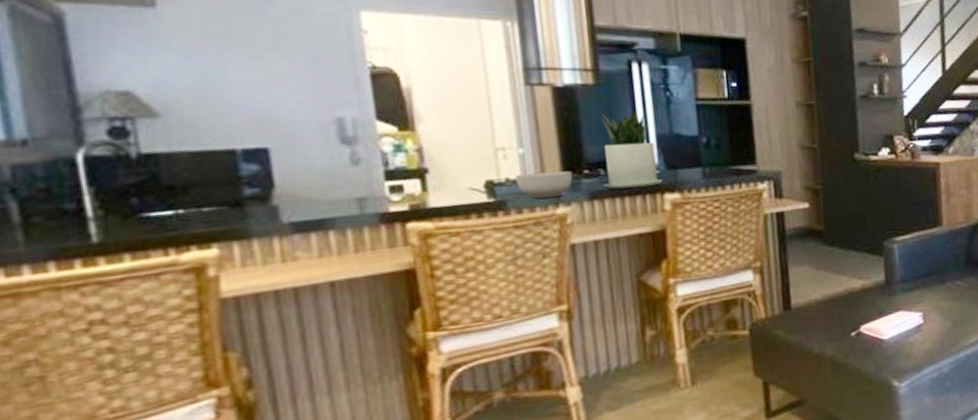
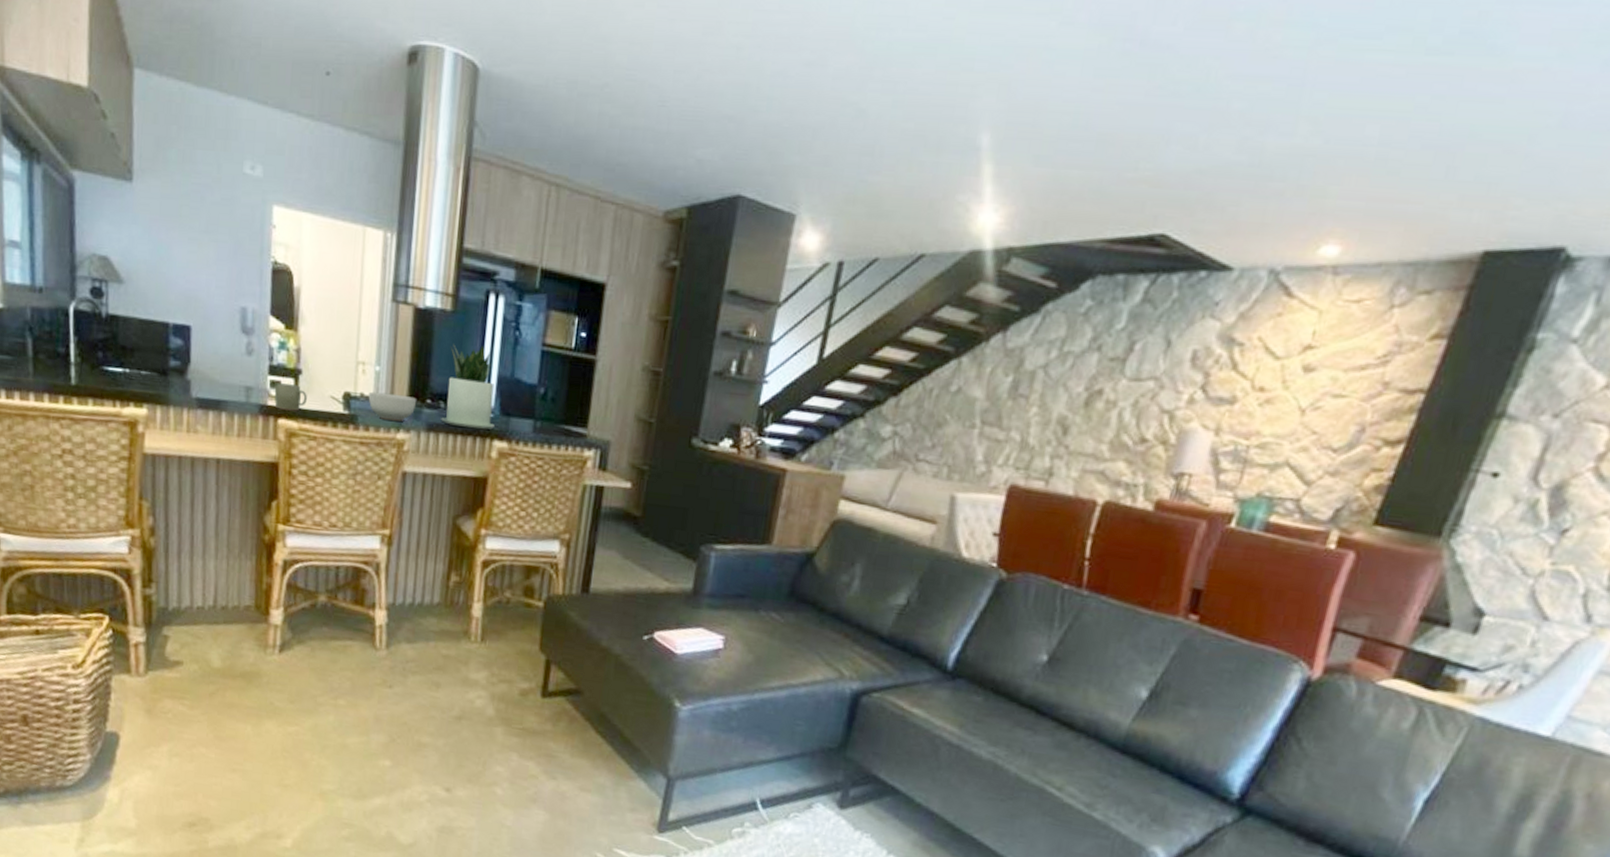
mug: none [396,184,440,214] -> present [274,383,307,411]

